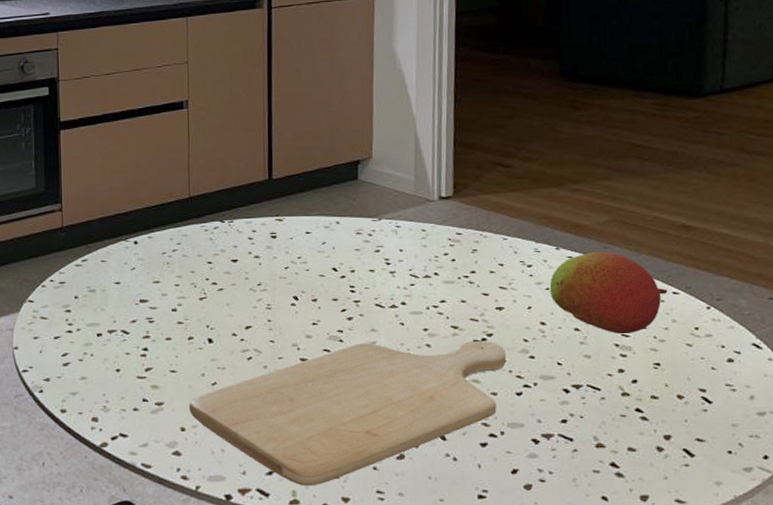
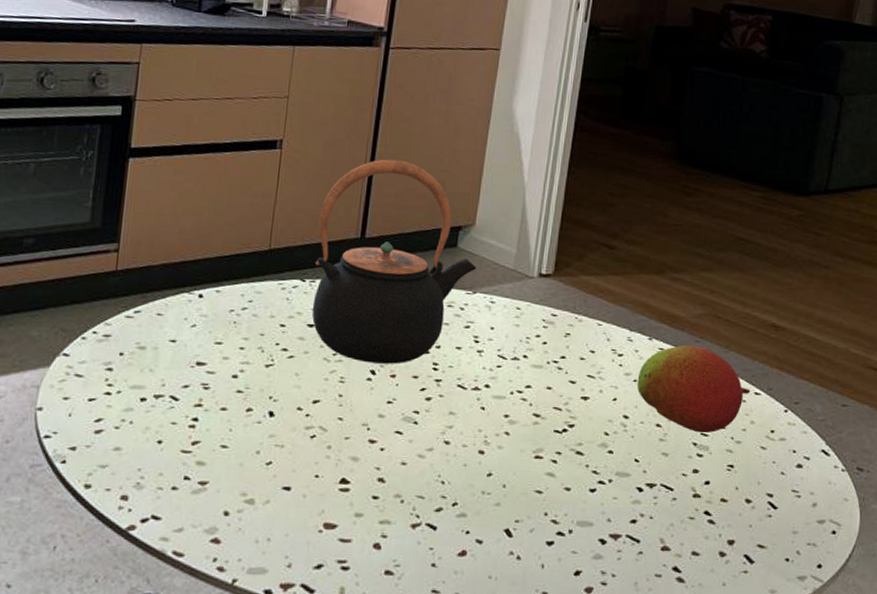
chopping board: present [188,340,506,486] -> none [236,426,585,583]
teapot: none [229,107,380,290] -> present [311,159,477,364]

